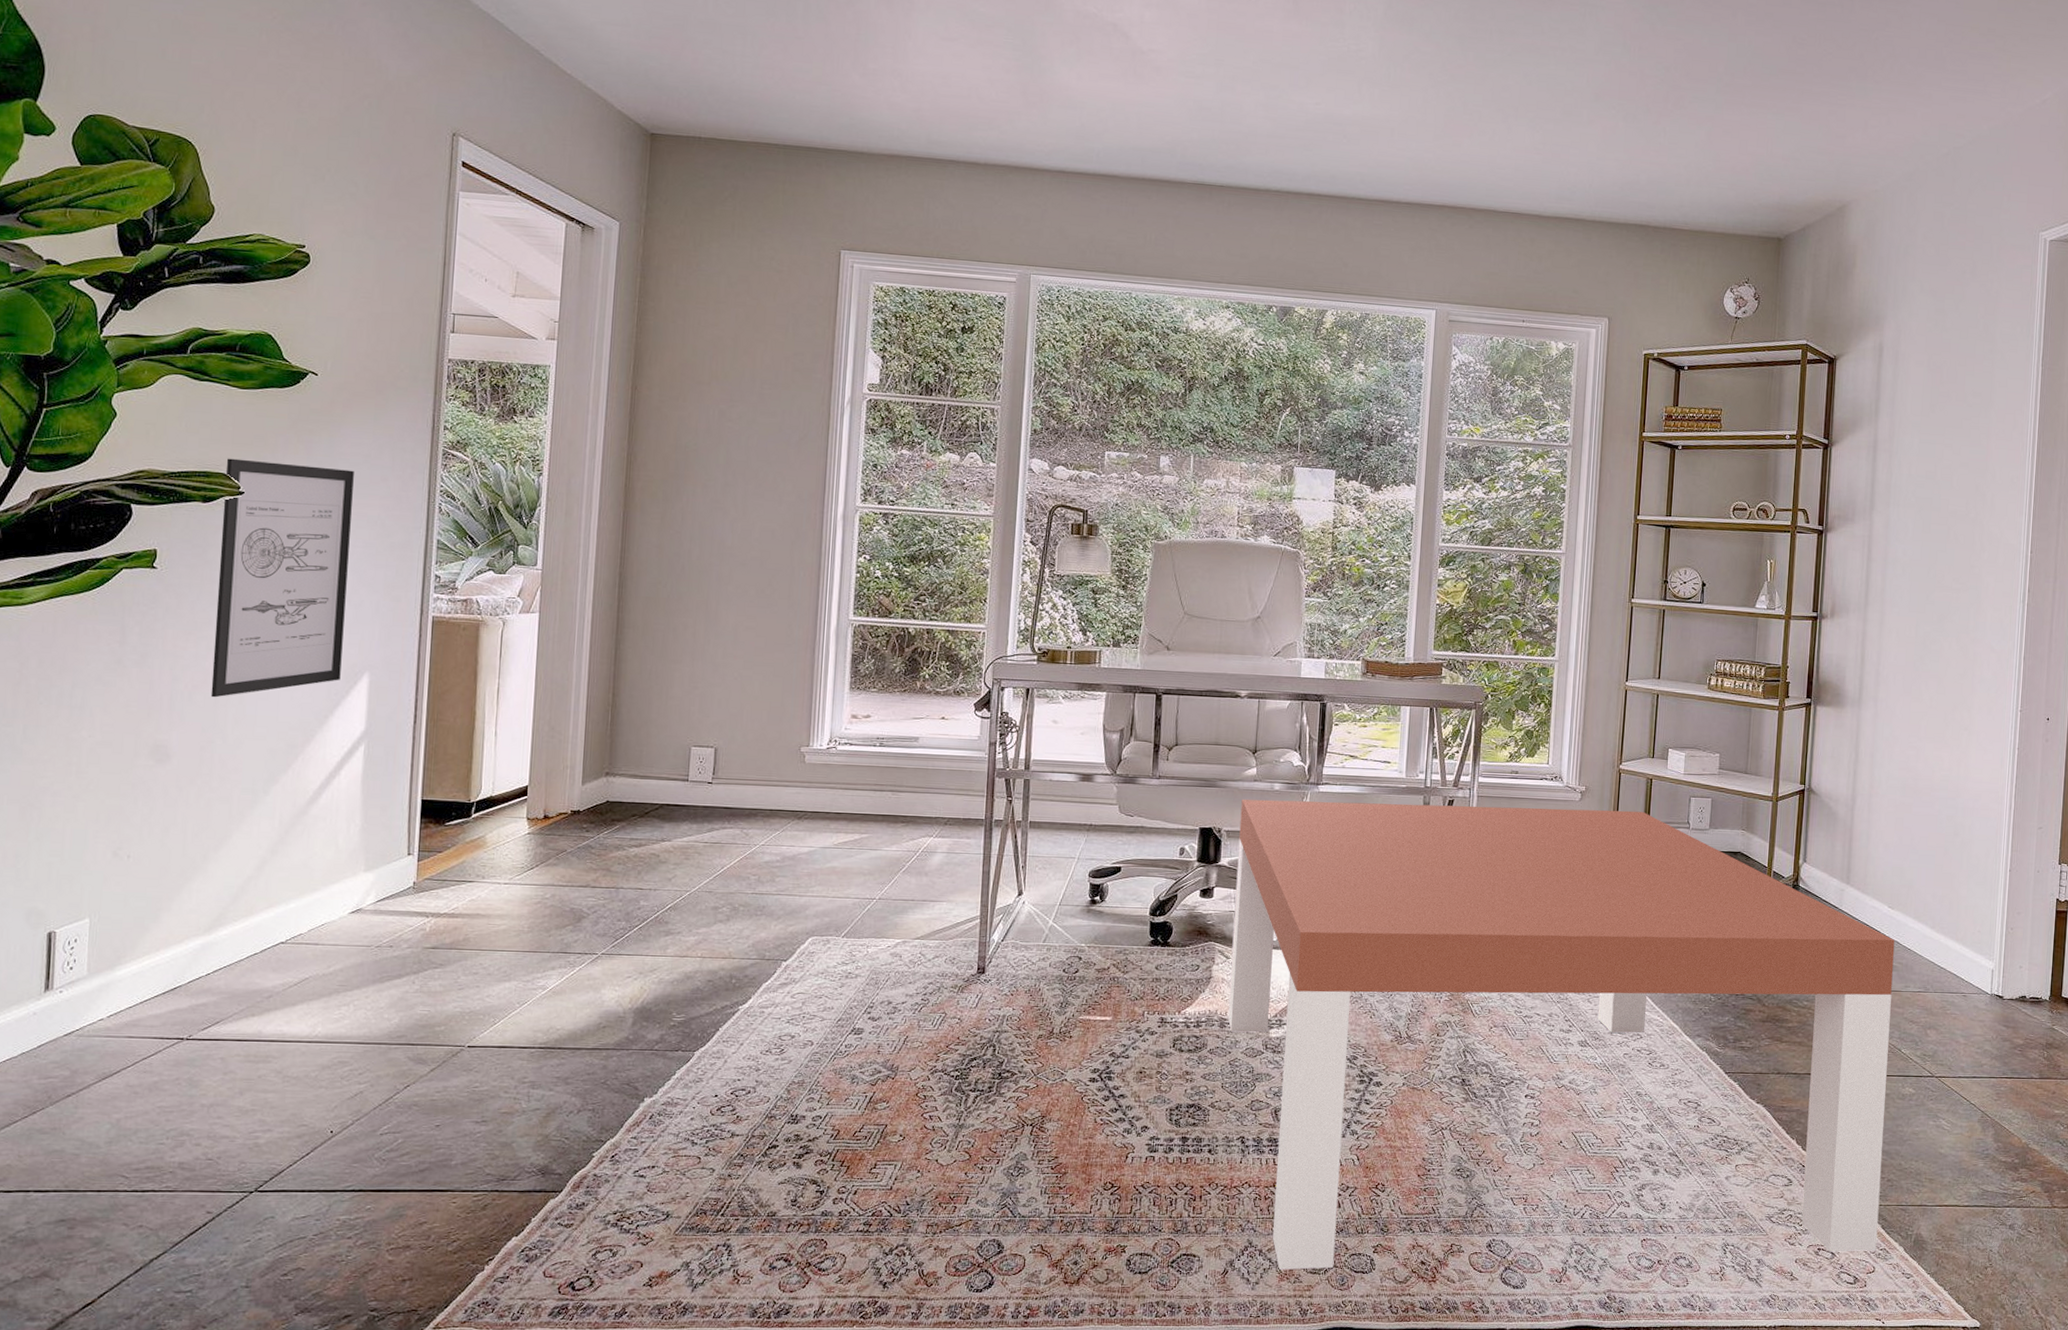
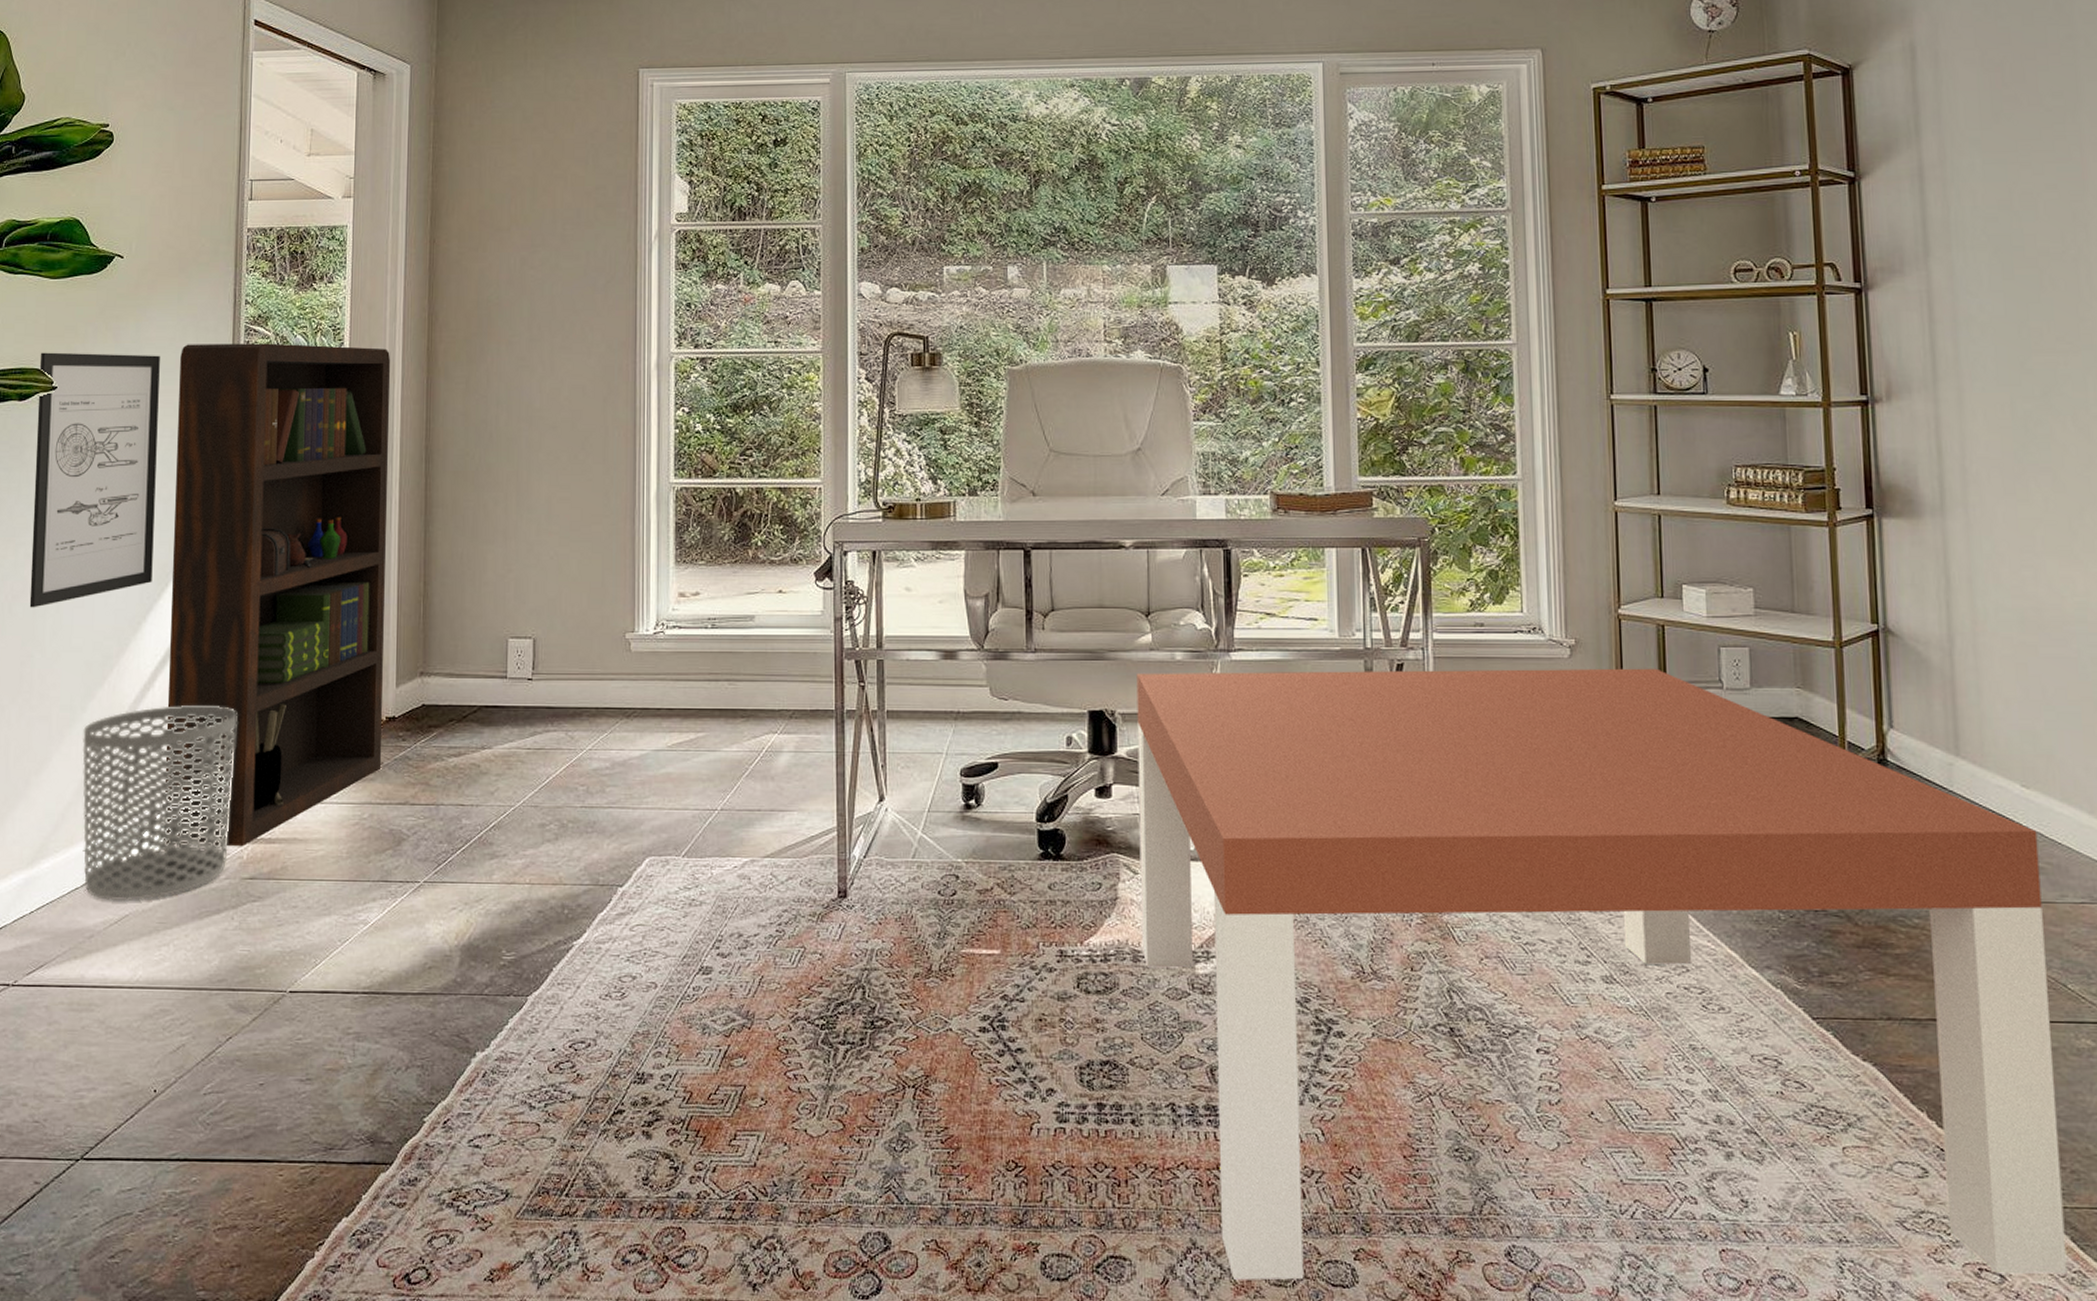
waste bin: none [263,793,424,966] -> present [82,706,238,902]
bookcase: none [345,462,589,919] -> present [162,343,391,846]

